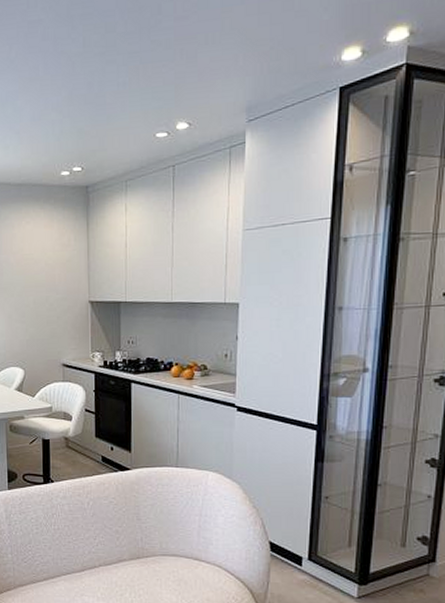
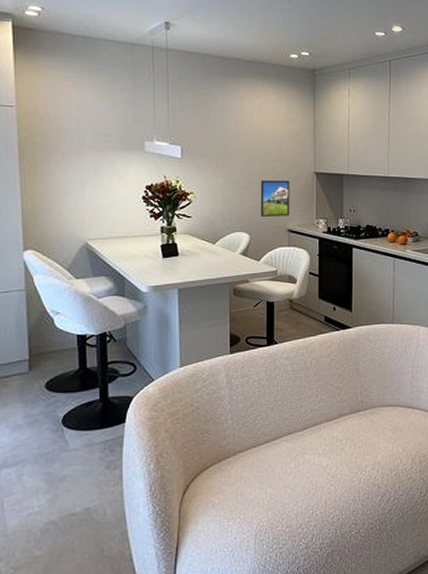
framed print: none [33,311,64,351] -> present [260,180,290,217]

